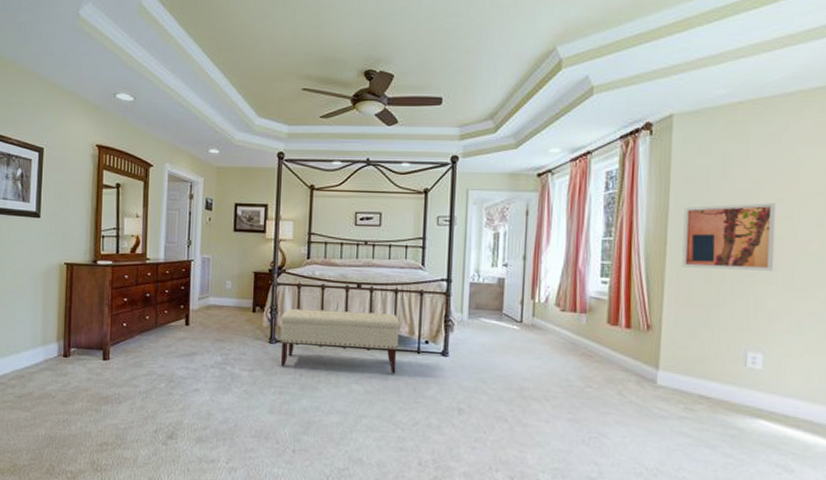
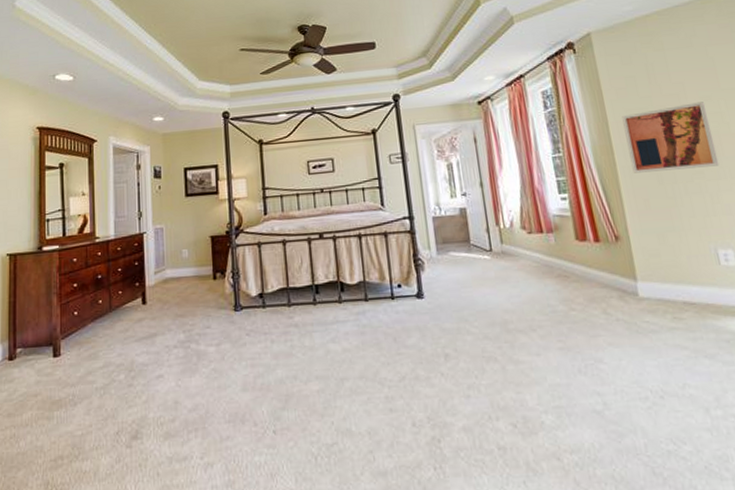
bench: present [280,308,400,374] -> none [244,260,373,336]

